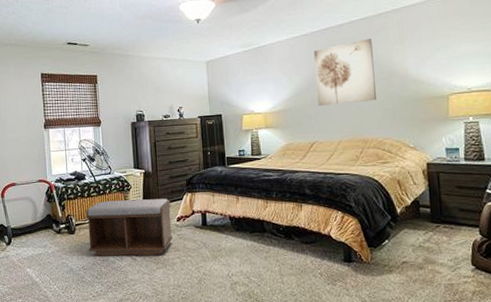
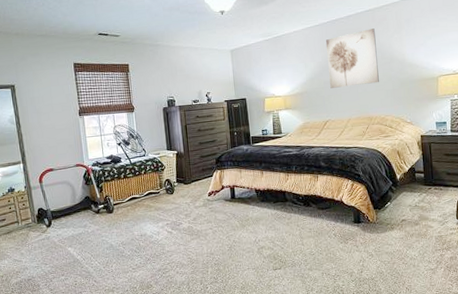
bench: present [86,198,173,256] -> none [123,176,205,232]

